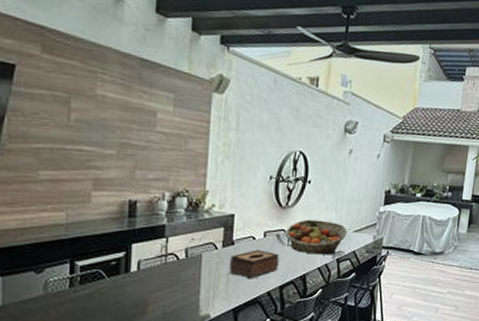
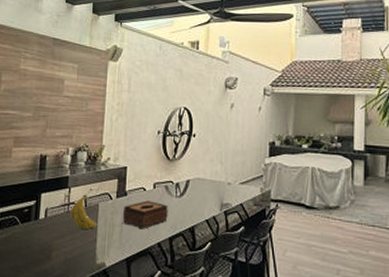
banana: none [168,244,201,282] -> present [70,194,98,230]
fruit basket: present [285,219,347,255] -> none [173,171,233,208]

